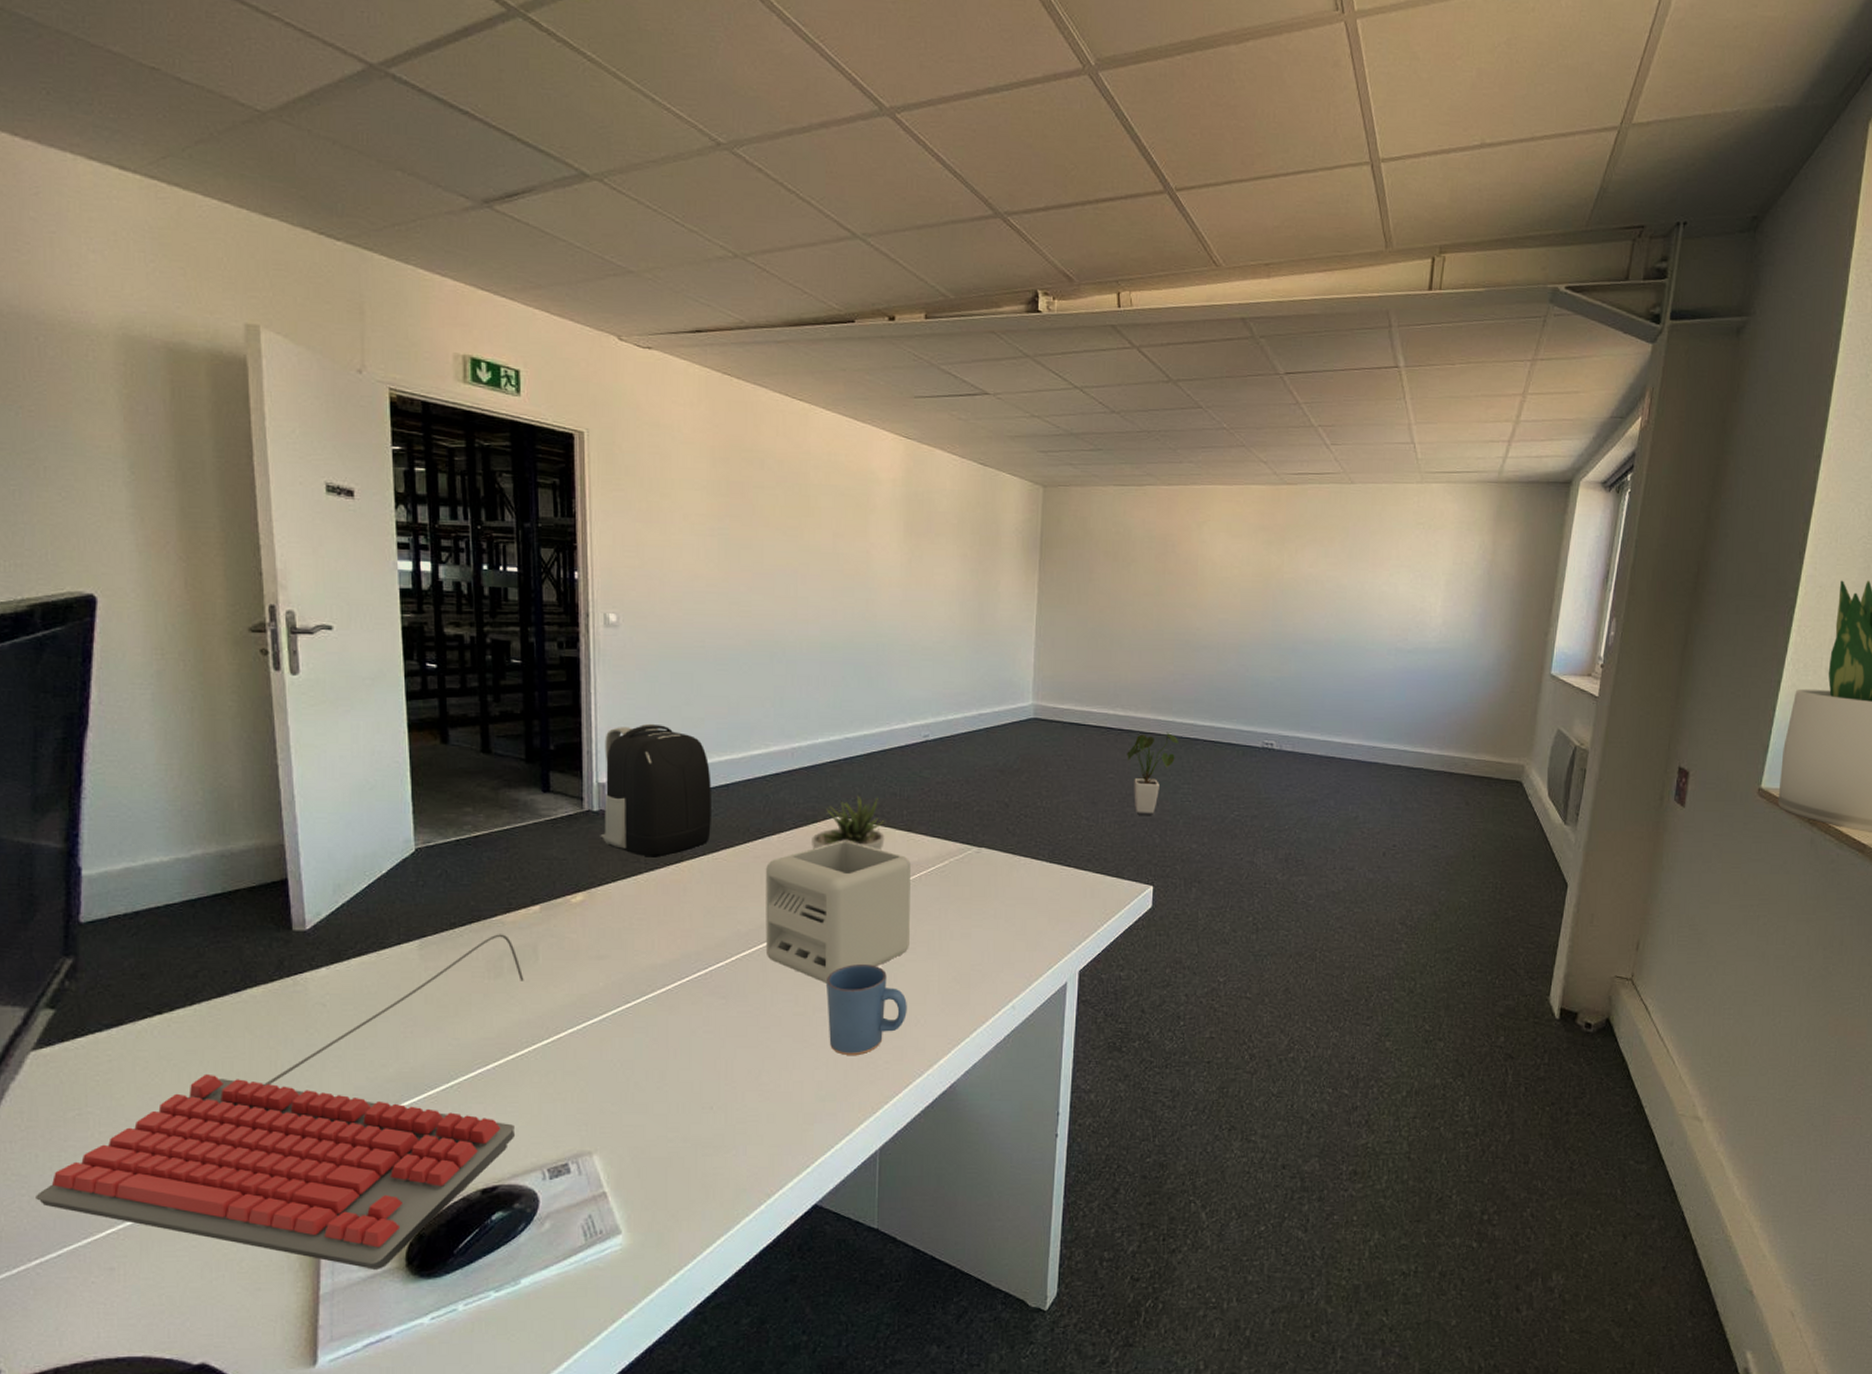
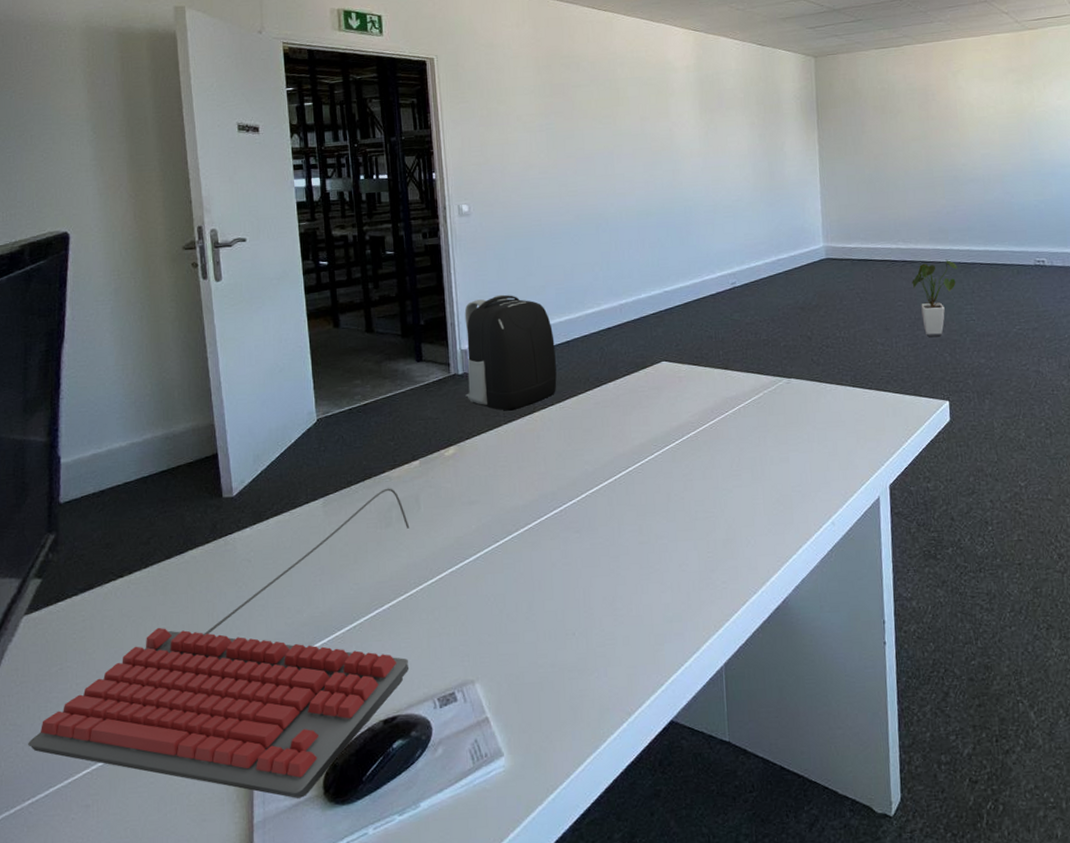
desk organizer: present [765,840,911,983] -> none [605,382,735,513]
potted plant: present [812,795,885,850] -> none [643,341,706,393]
mug: present [825,964,907,1055] -> none [664,492,738,578]

